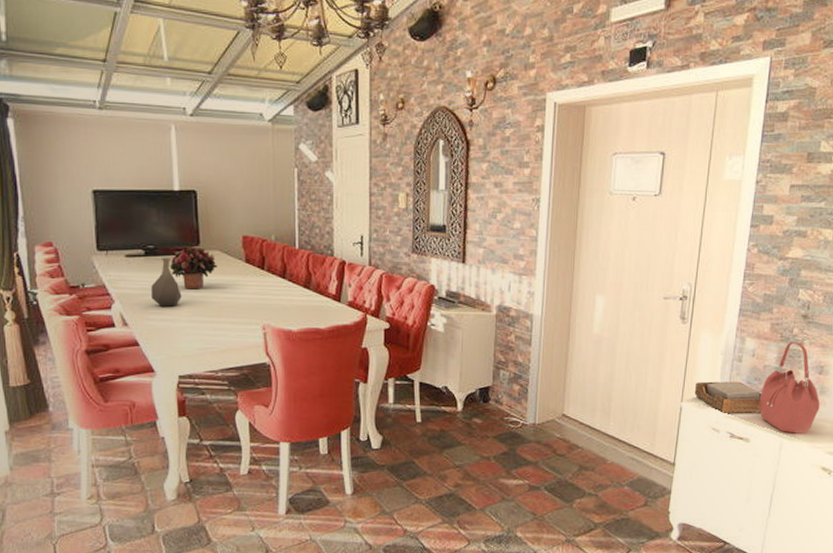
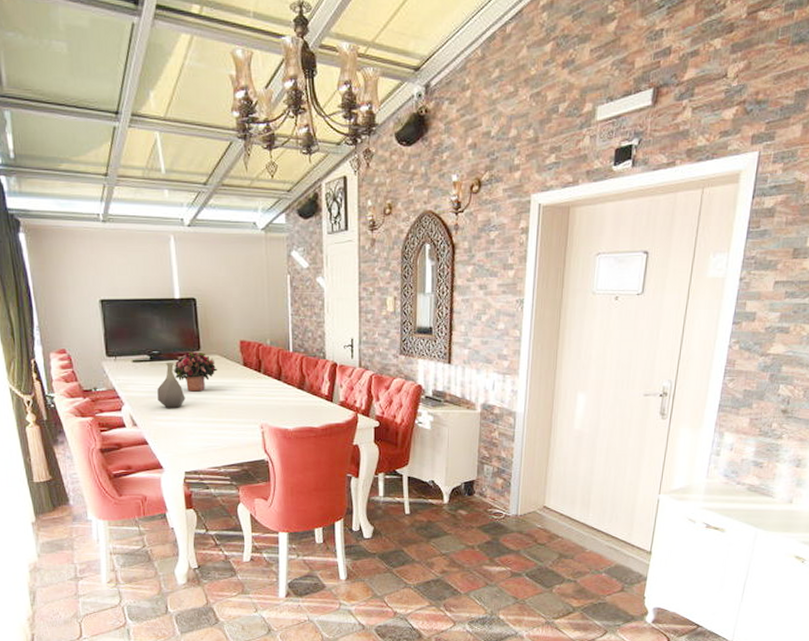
napkin holder: present [694,381,762,413] -> none [672,474,739,505]
handbag: present [760,342,820,433] -> none [736,436,796,524]

